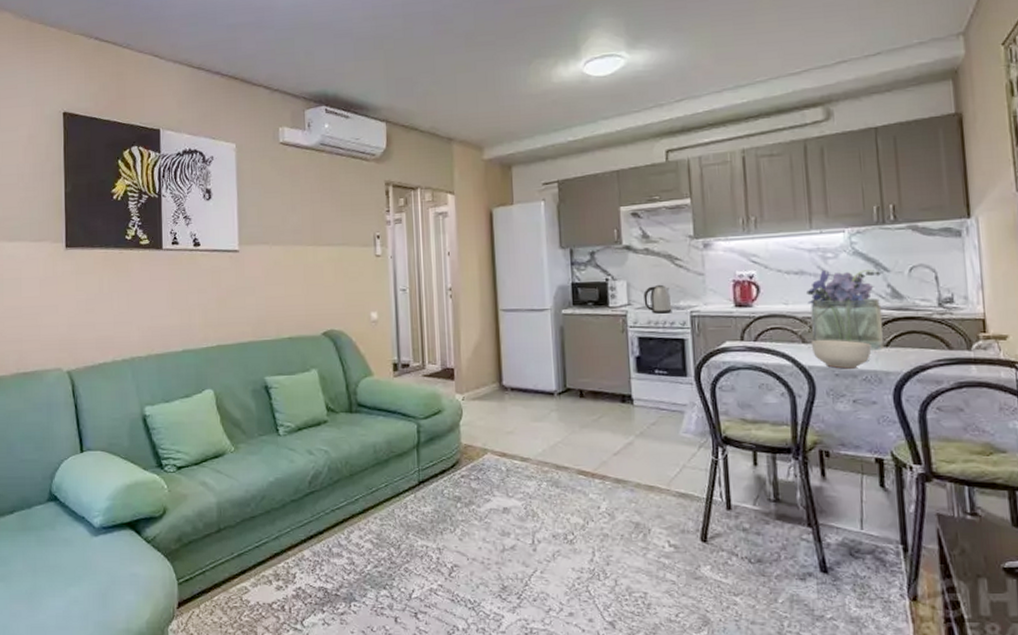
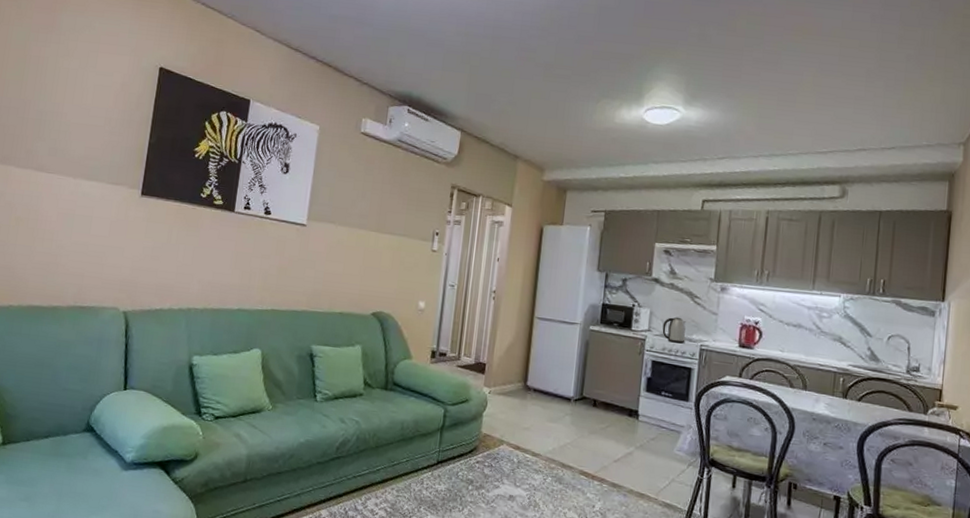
flower bouquet: present [797,270,884,352] -> none [786,327,865,404]
bowl: present [810,339,872,369] -> none [797,385,847,416]

